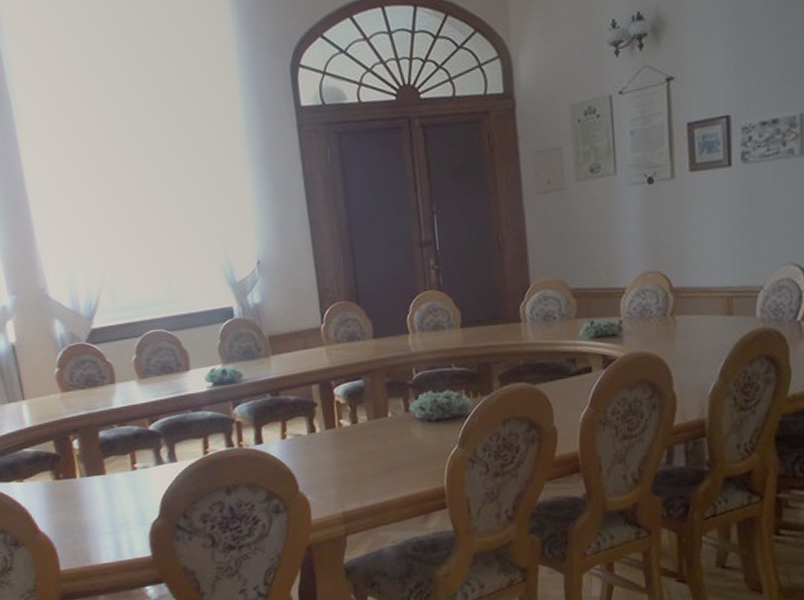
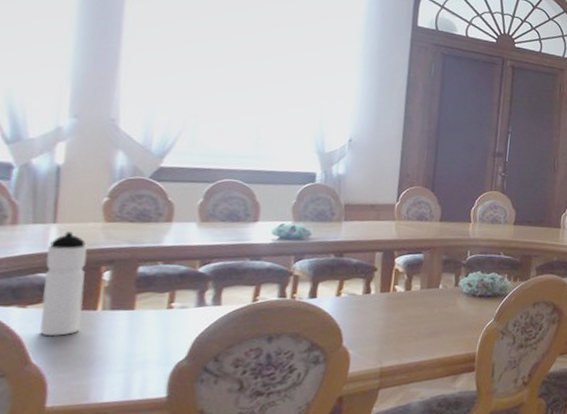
water bottle: none [25,406,68,506] -> present [40,231,88,337]

